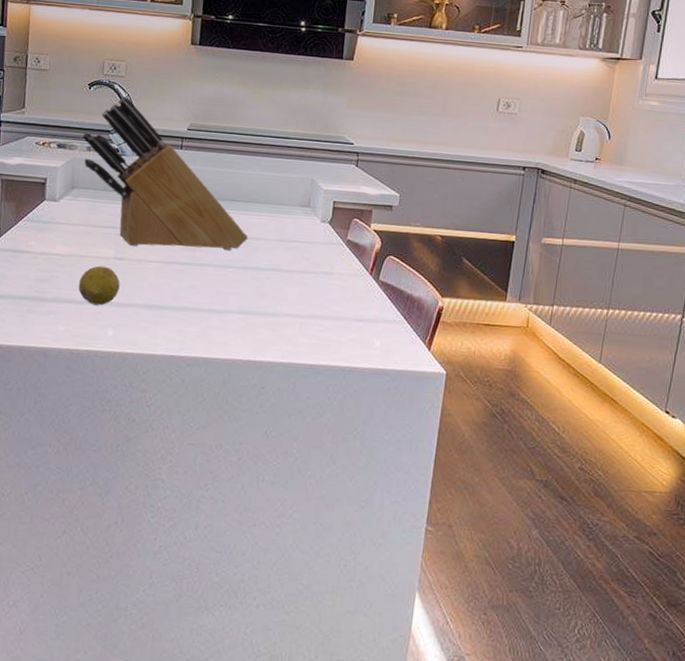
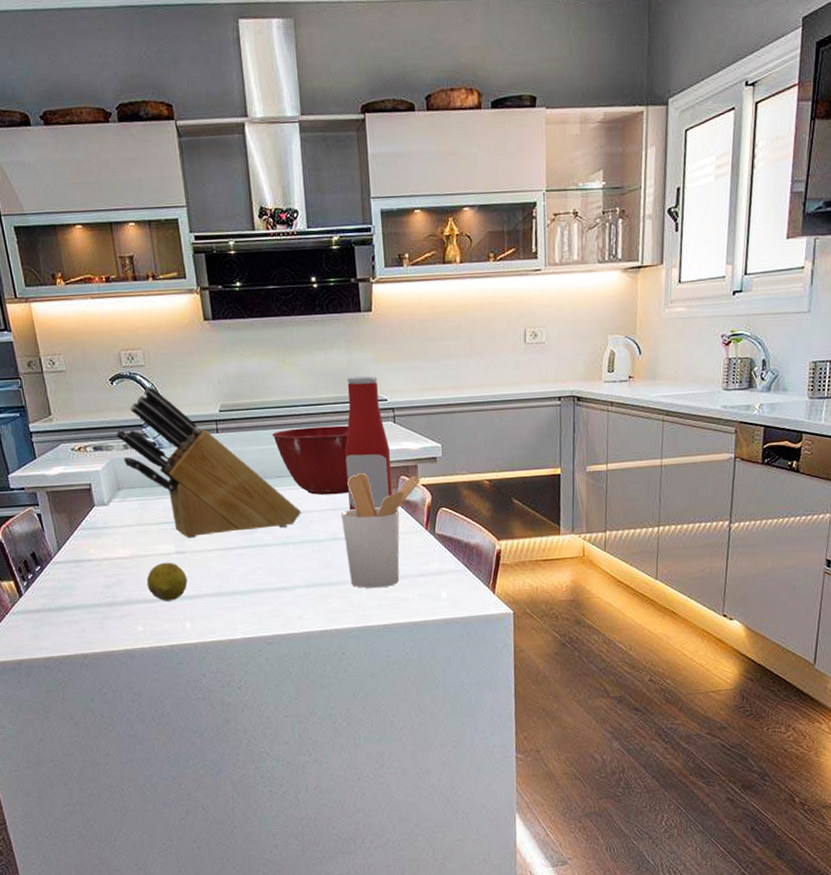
mixing bowl: none [234,156,311,227] -> present [272,425,349,496]
utensil holder: none [284,208,374,326] -> present [341,472,421,589]
bottle: none [297,116,348,246] -> present [345,375,393,511]

